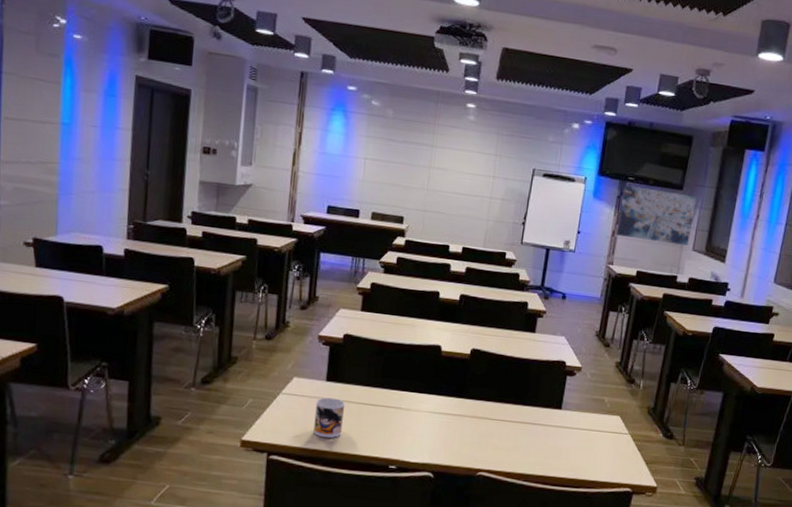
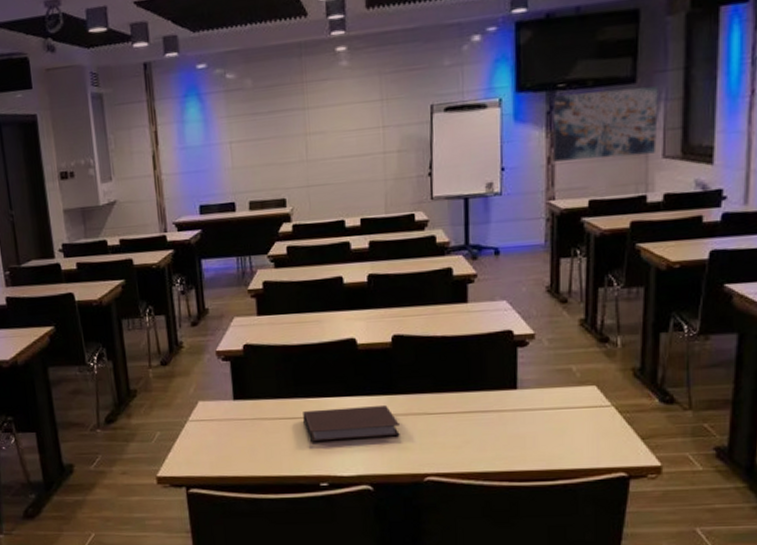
mug: present [313,397,345,438] -> none [227,417,261,463]
notebook: none [384,401,465,434] -> present [303,406,400,442]

